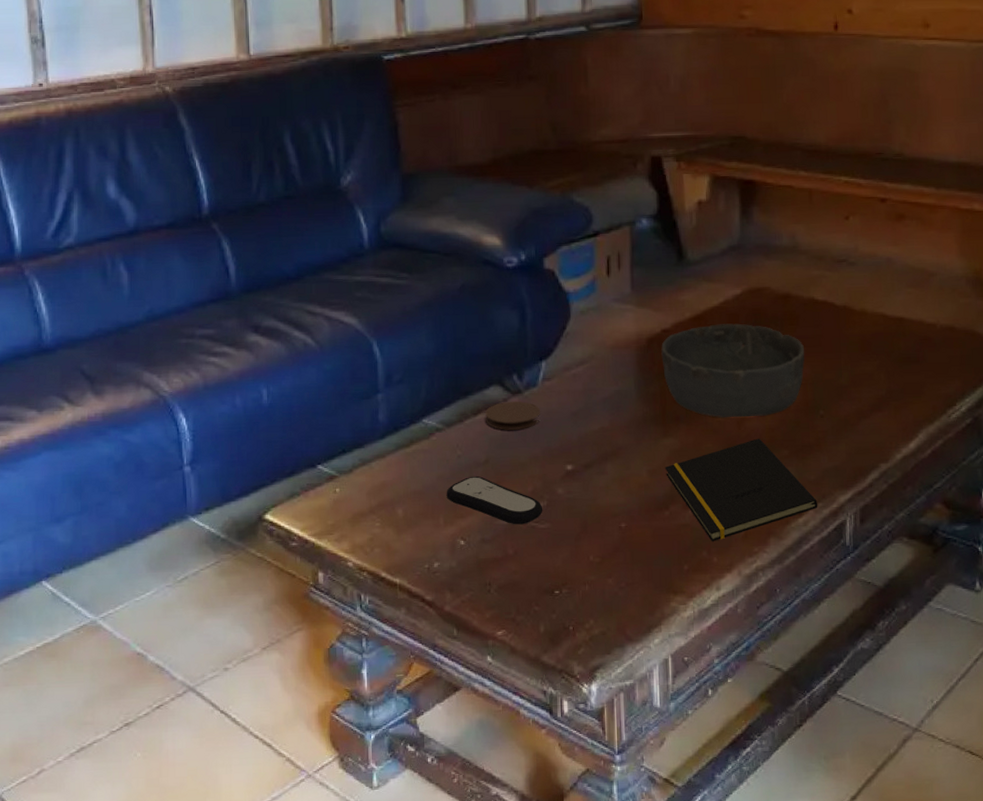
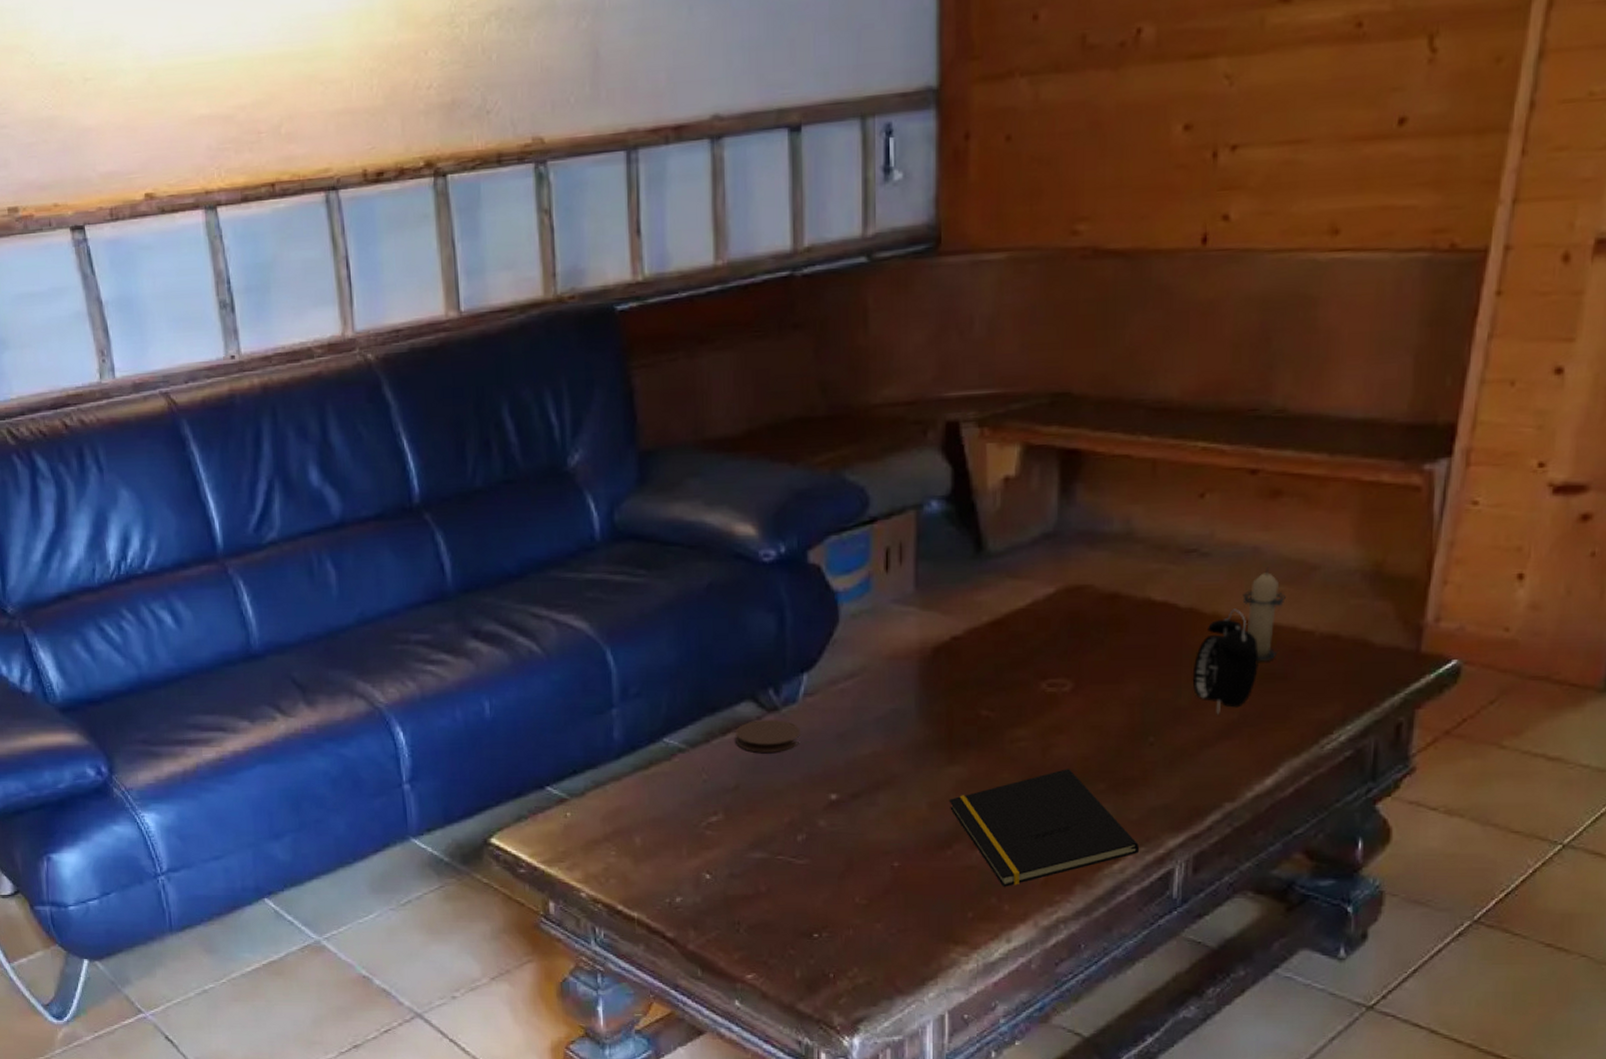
remote control: present [446,476,543,525] -> none [690,804,802,859]
bowl: present [661,323,805,418] -> none [950,629,1135,744]
alarm clock: none [849,306,898,392] -> present [1192,608,1259,715]
candle: none [882,274,913,349] -> present [1242,567,1286,662]

